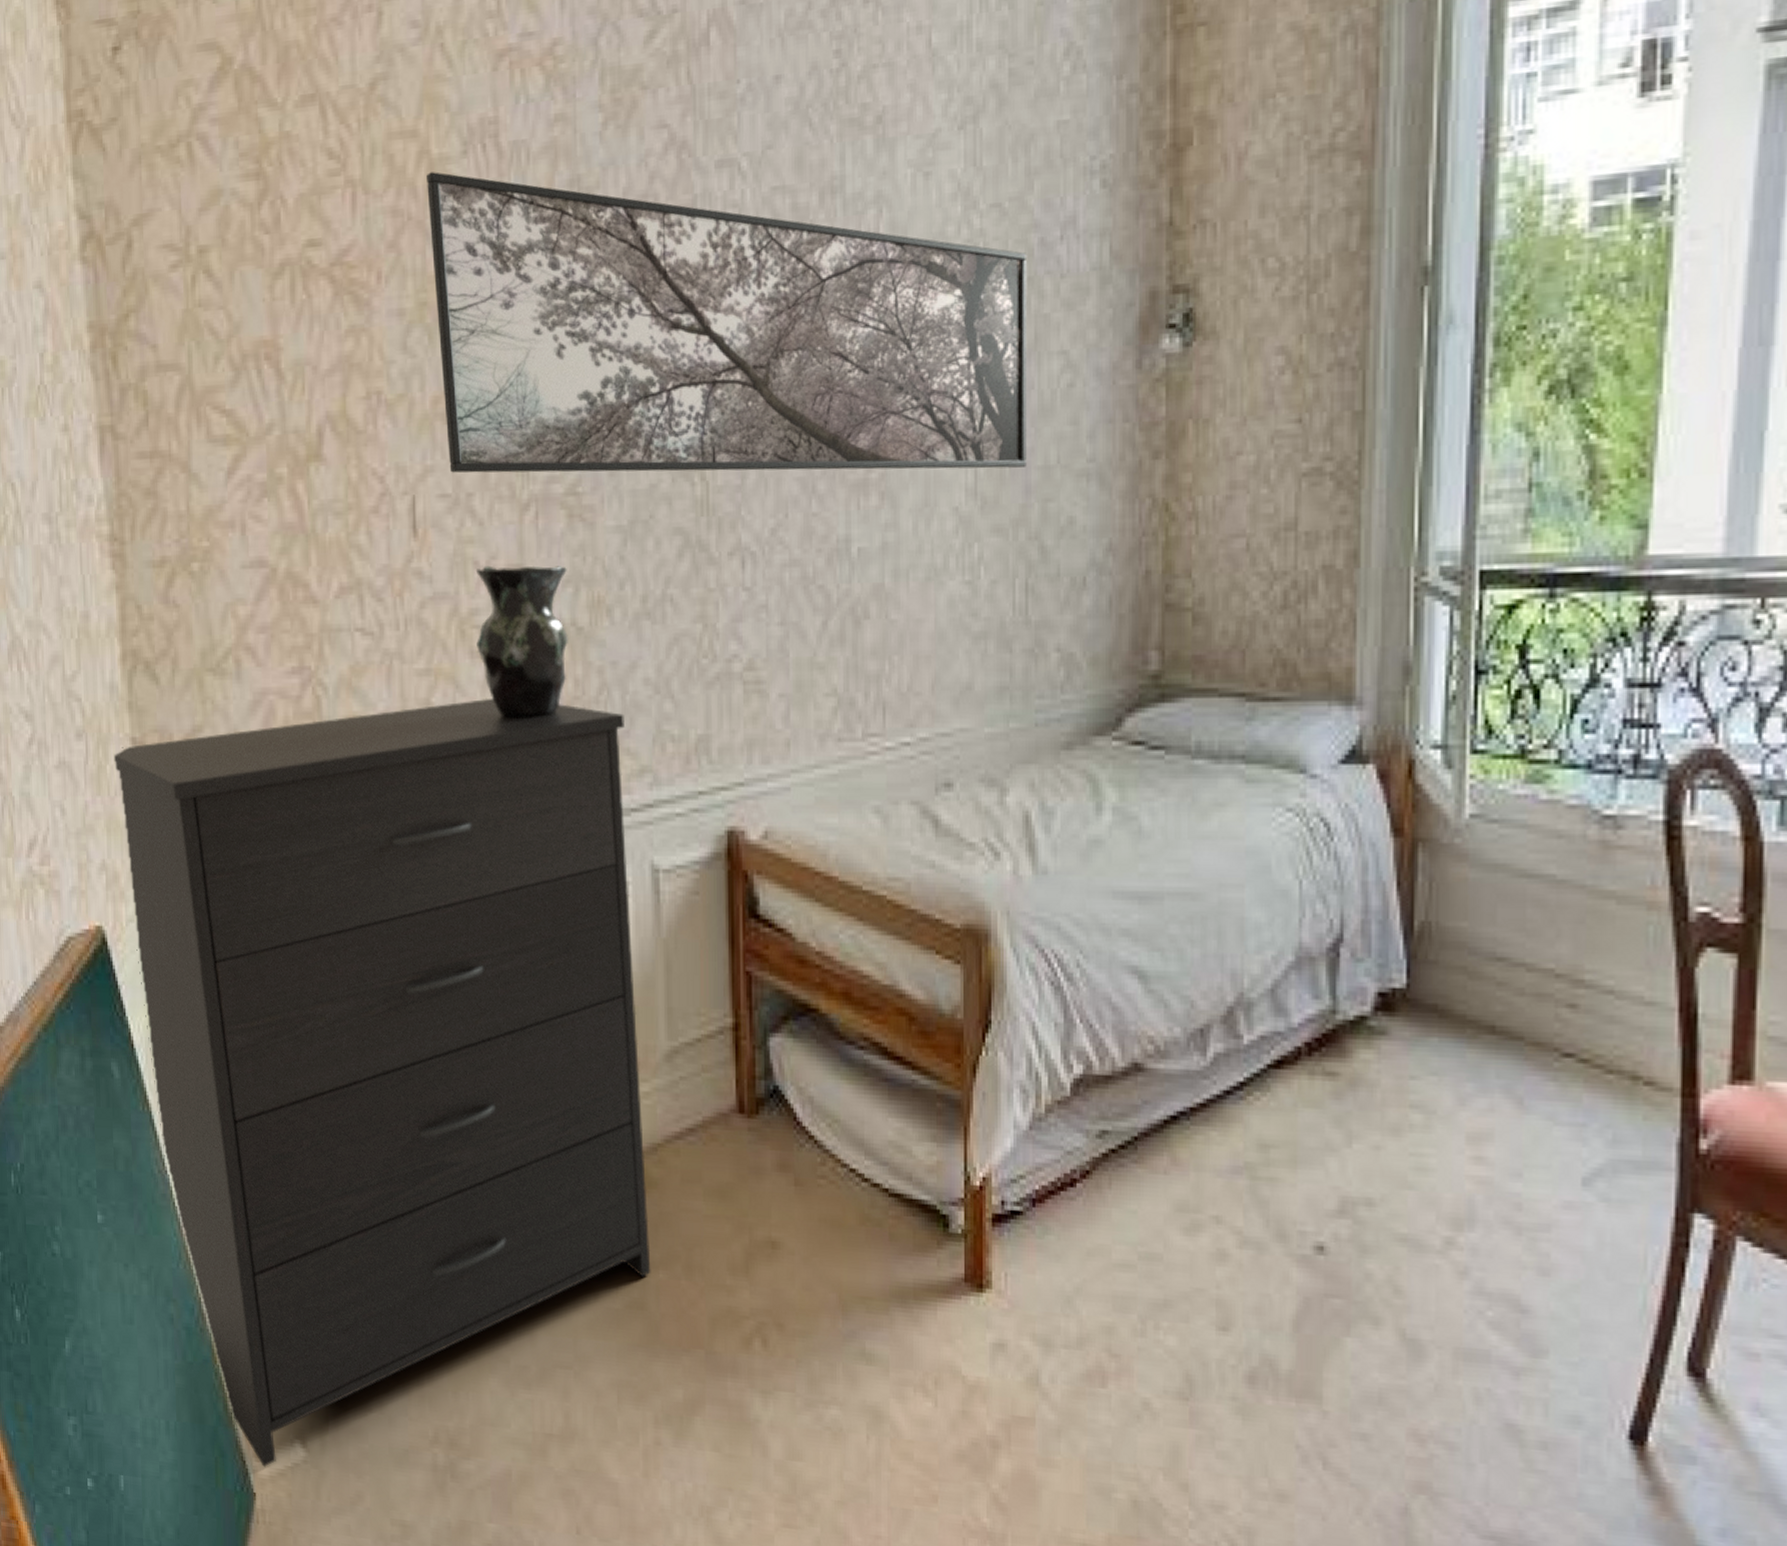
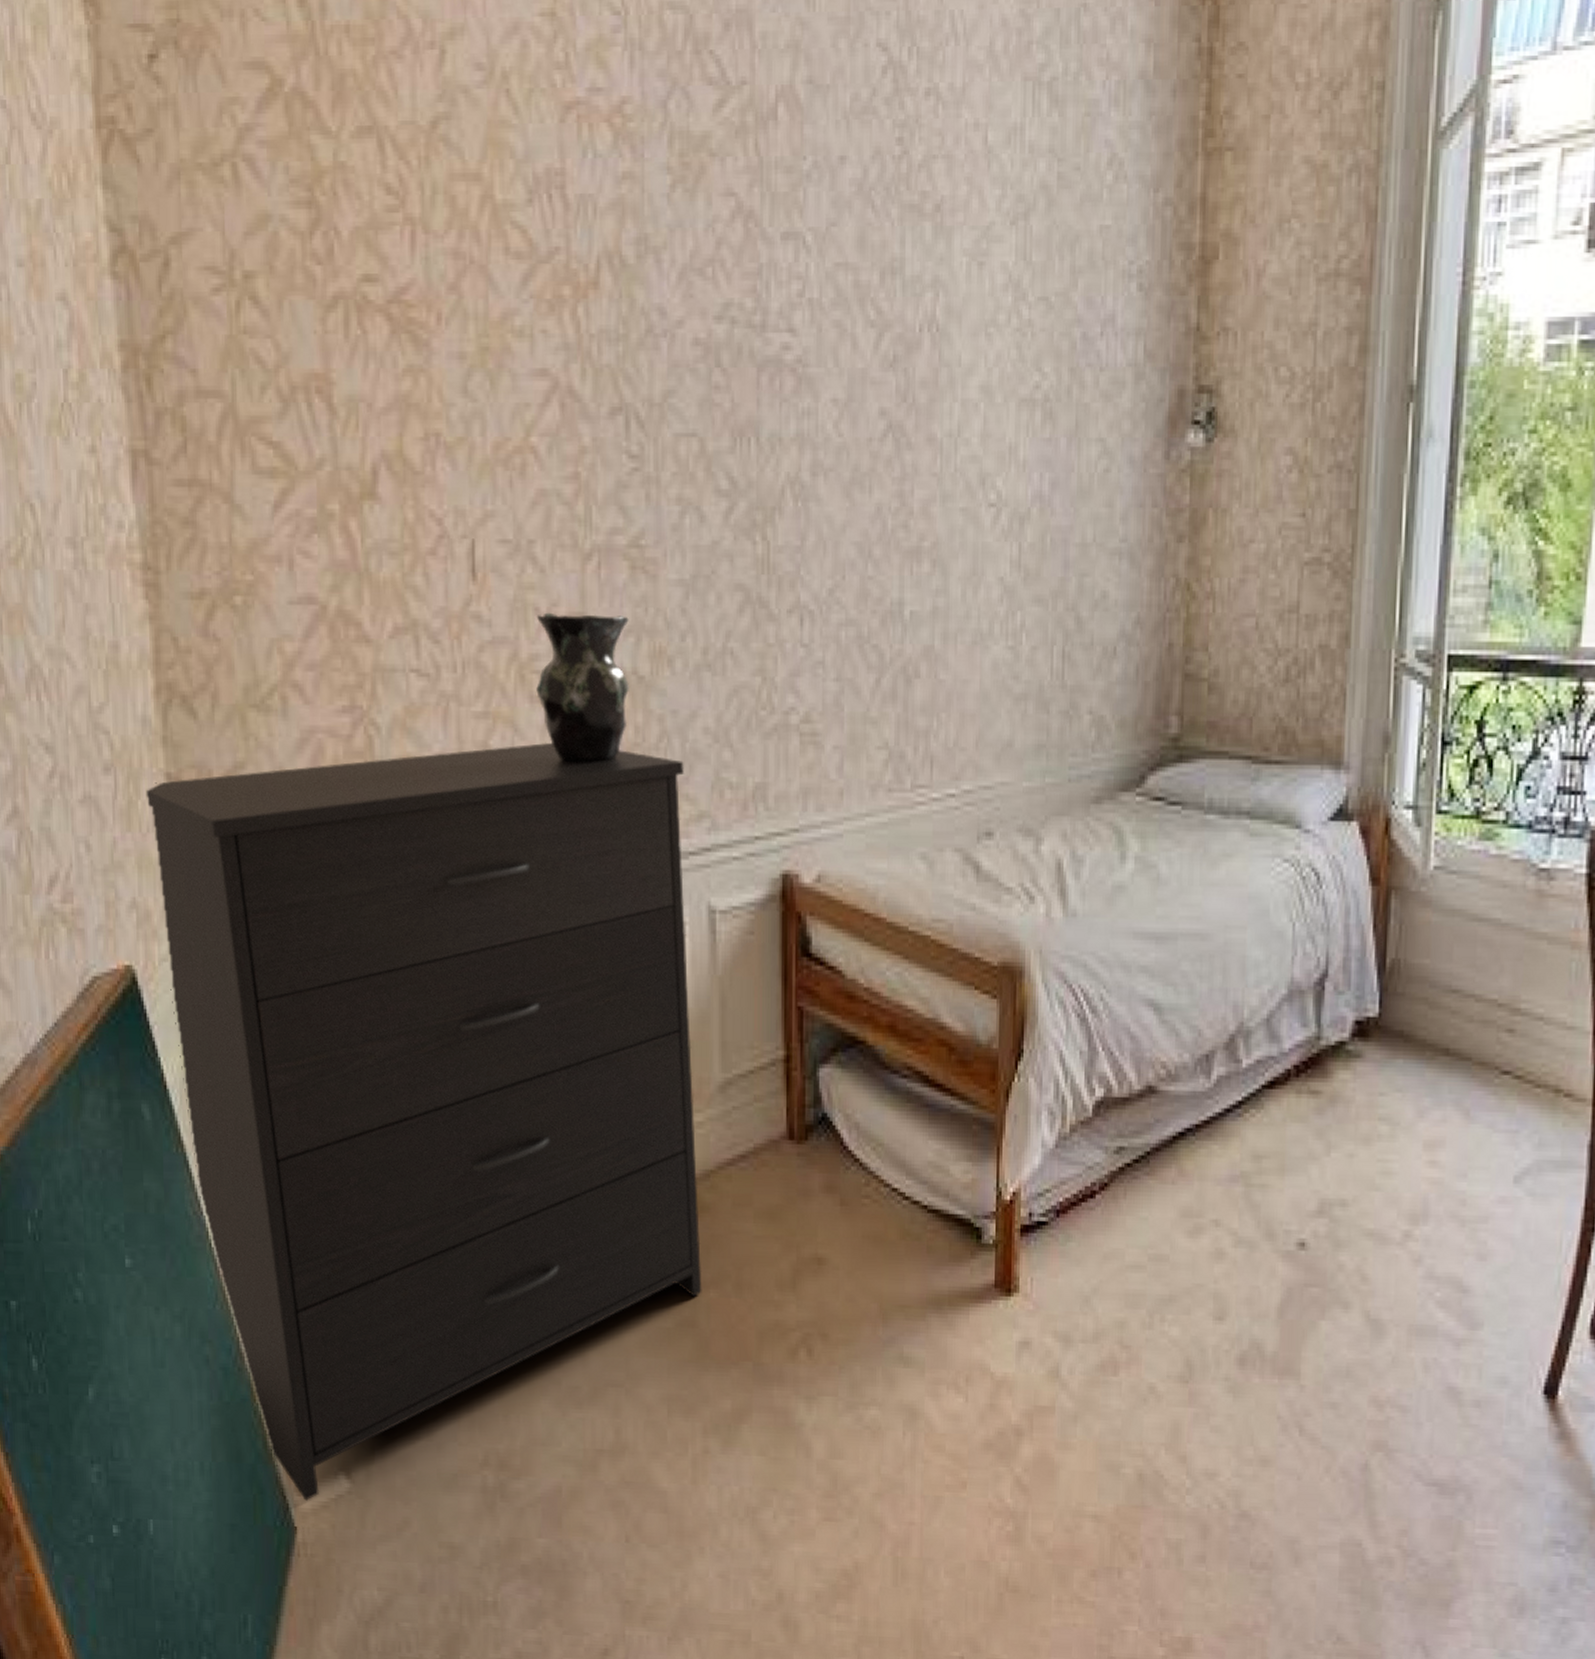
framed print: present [427,172,1026,473] -> none [490,217,1070,543]

